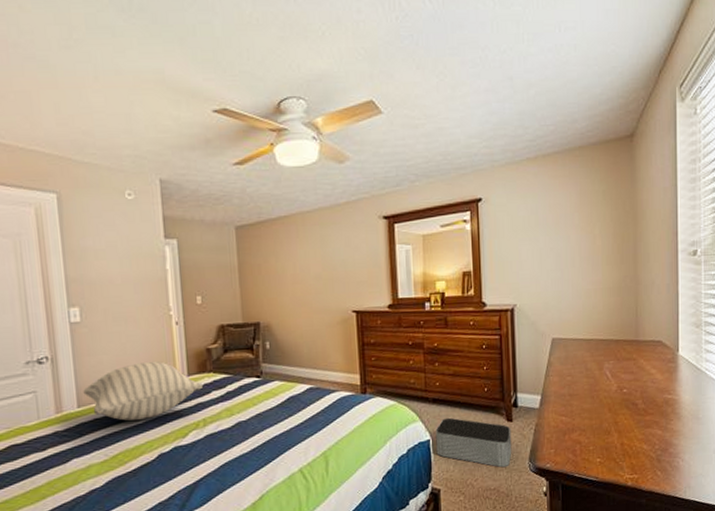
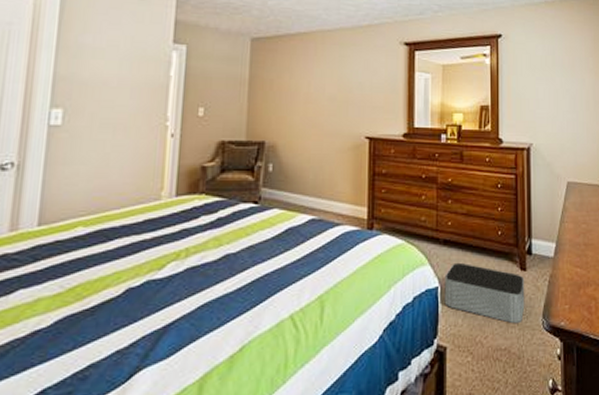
pillow: present [83,361,202,421] -> none [48,178,191,245]

